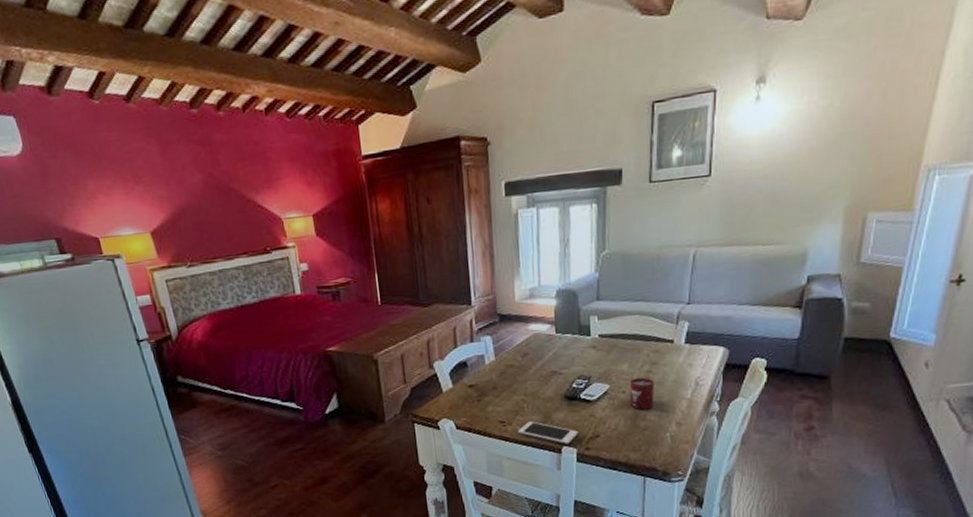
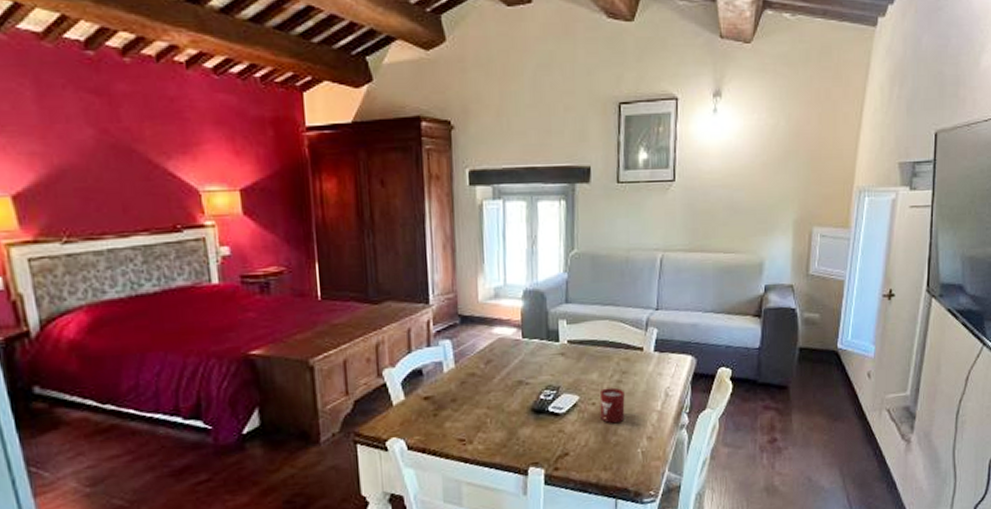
cell phone: present [517,421,578,444] -> none [479,439,546,465]

